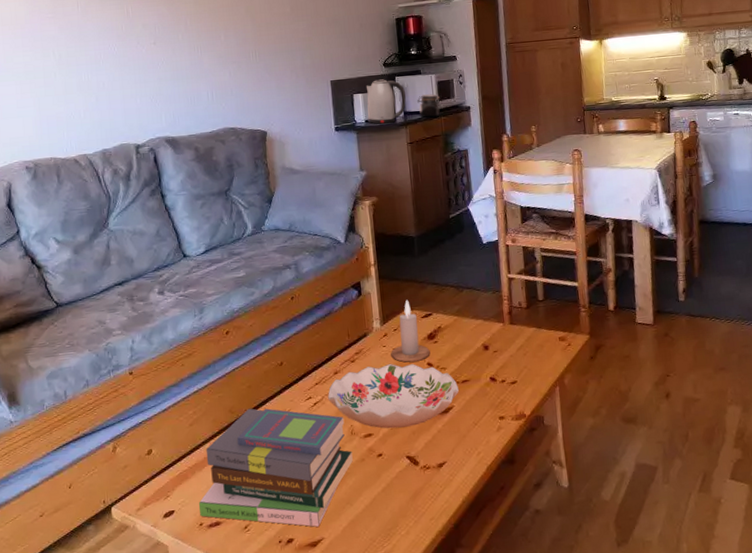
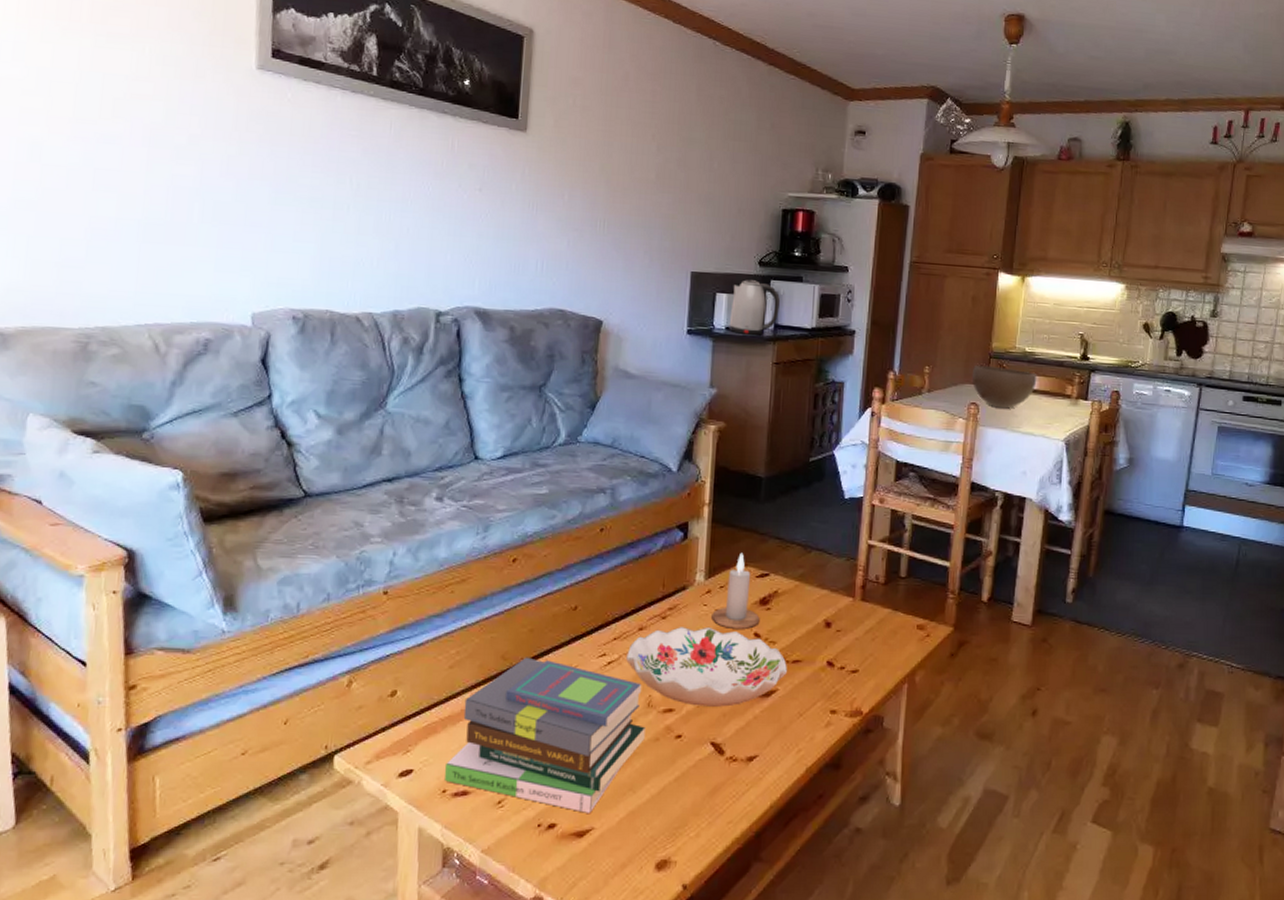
jar: present [417,94,442,117] -> none [793,307,821,336]
bowl: none [571,116,626,151] -> present [971,364,1037,409]

